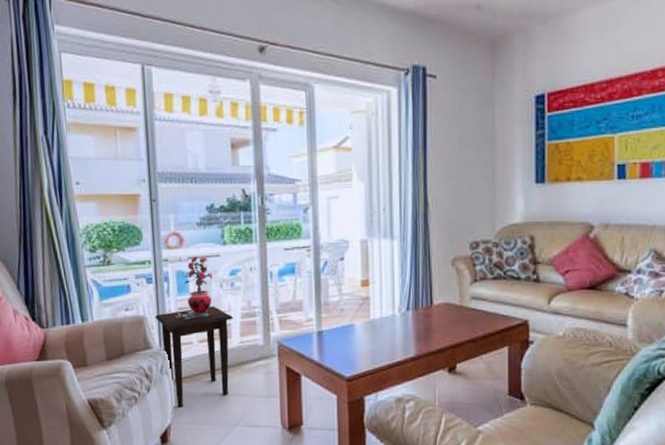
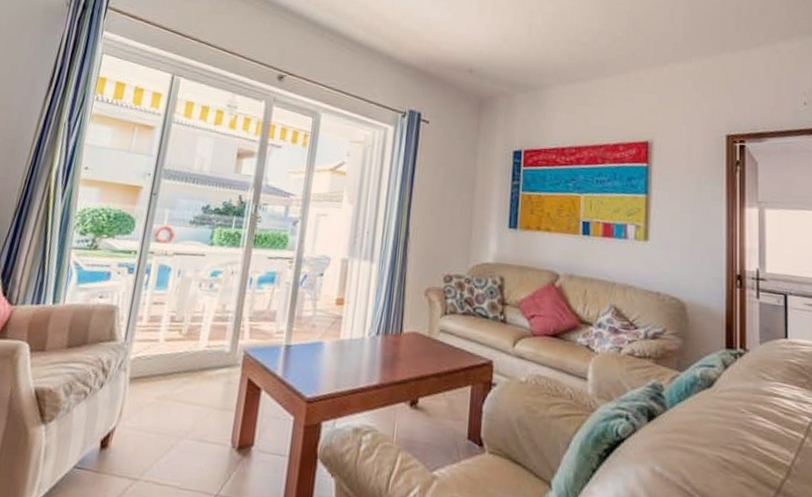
side table: present [155,306,234,407] -> none [127,304,206,410]
potted plant: present [183,256,213,315] -> none [163,252,195,313]

